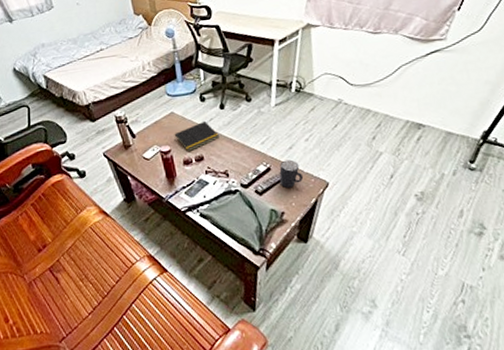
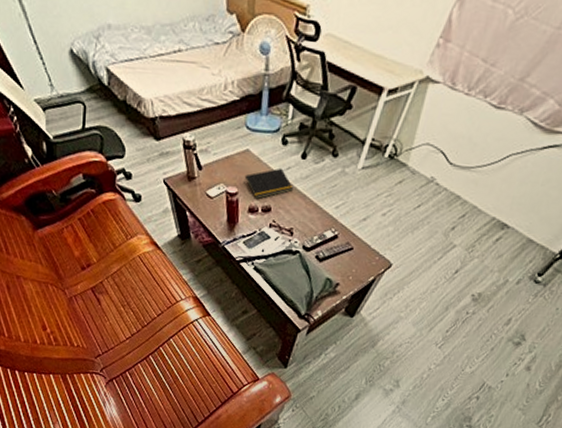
mug: present [279,159,304,189] -> none [342,231,369,261]

